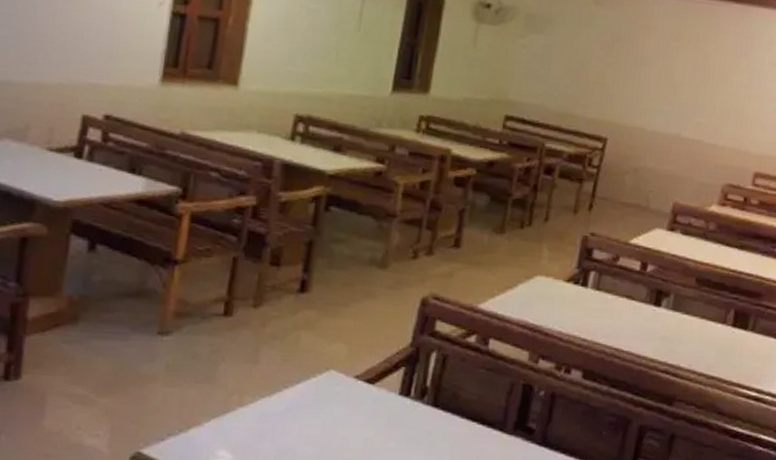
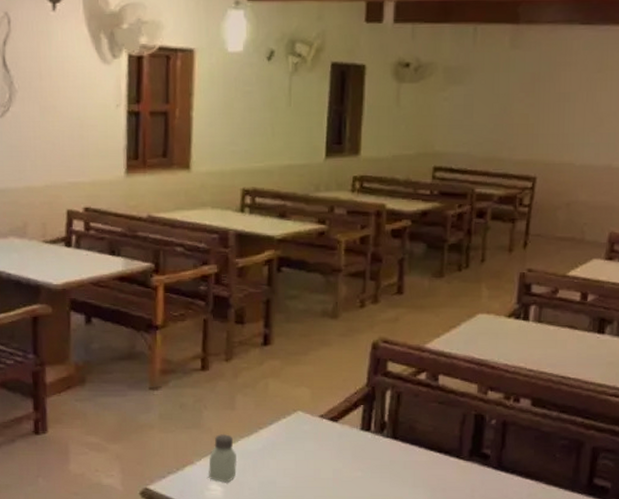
saltshaker: none [217,391,254,449] -> present [209,433,238,483]

